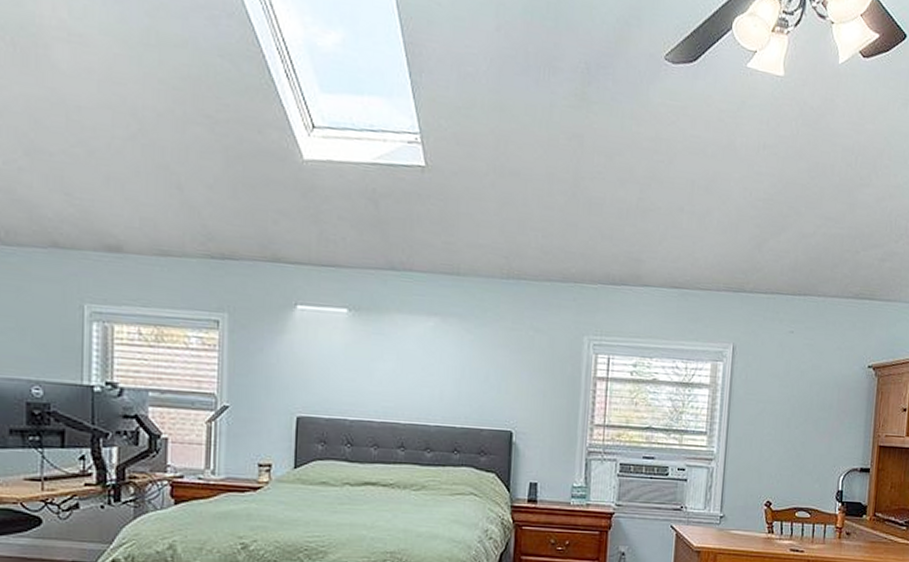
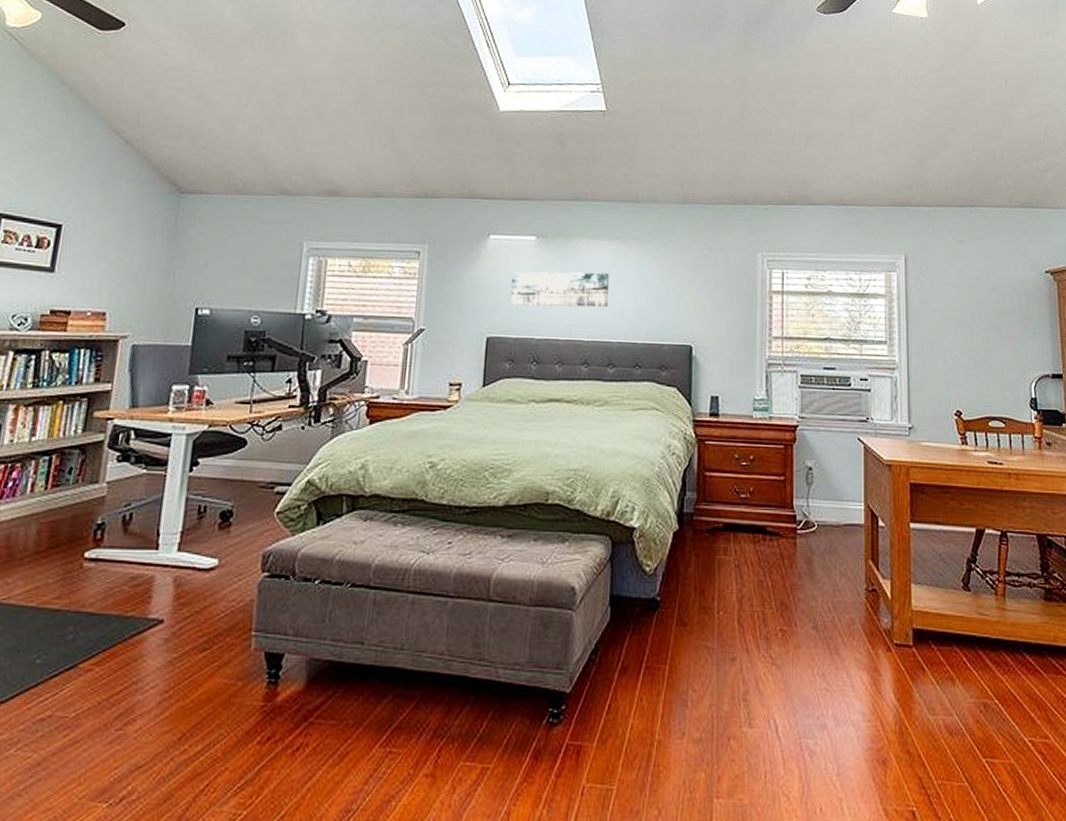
wall art: none [321,347,427,389] -> present [510,272,609,308]

